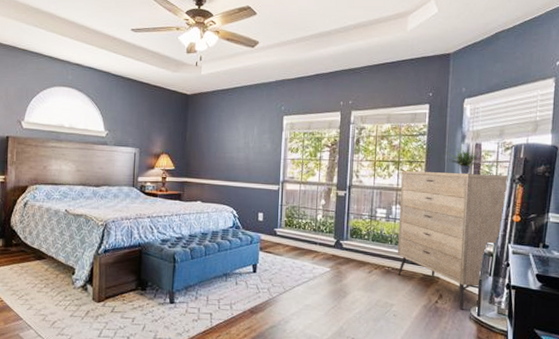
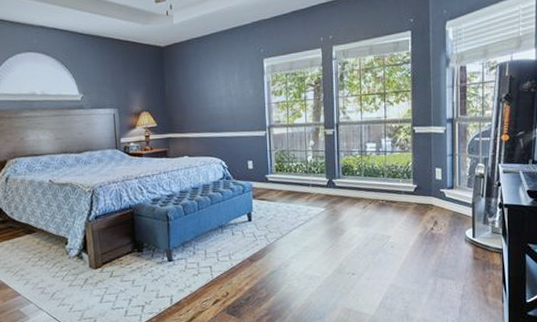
dresser: present [397,171,508,310] -> none [388,96,494,234]
potted plant: present [445,144,485,175] -> none [430,69,470,100]

